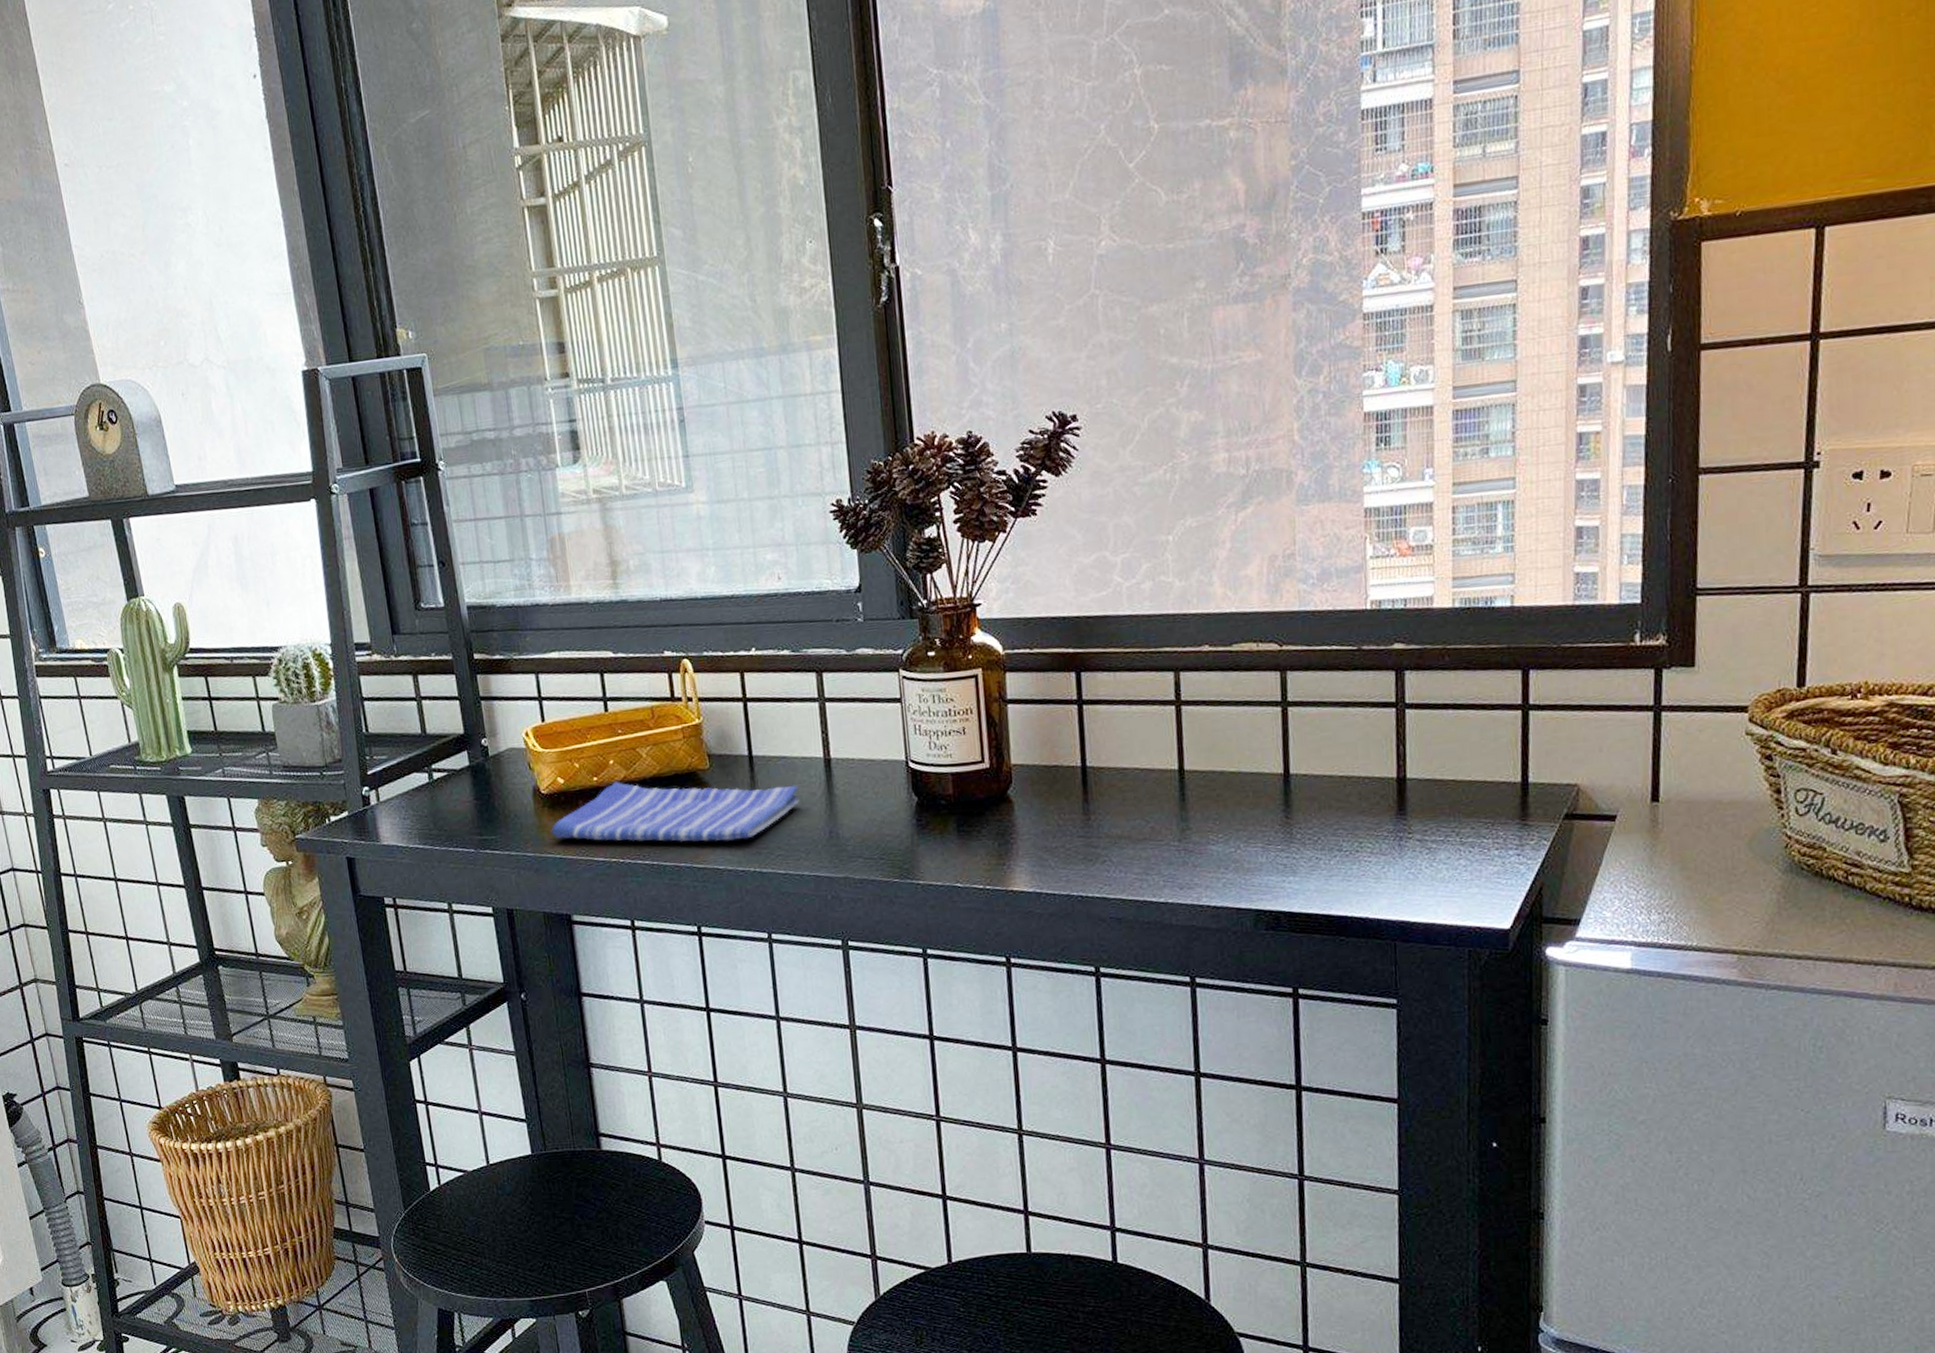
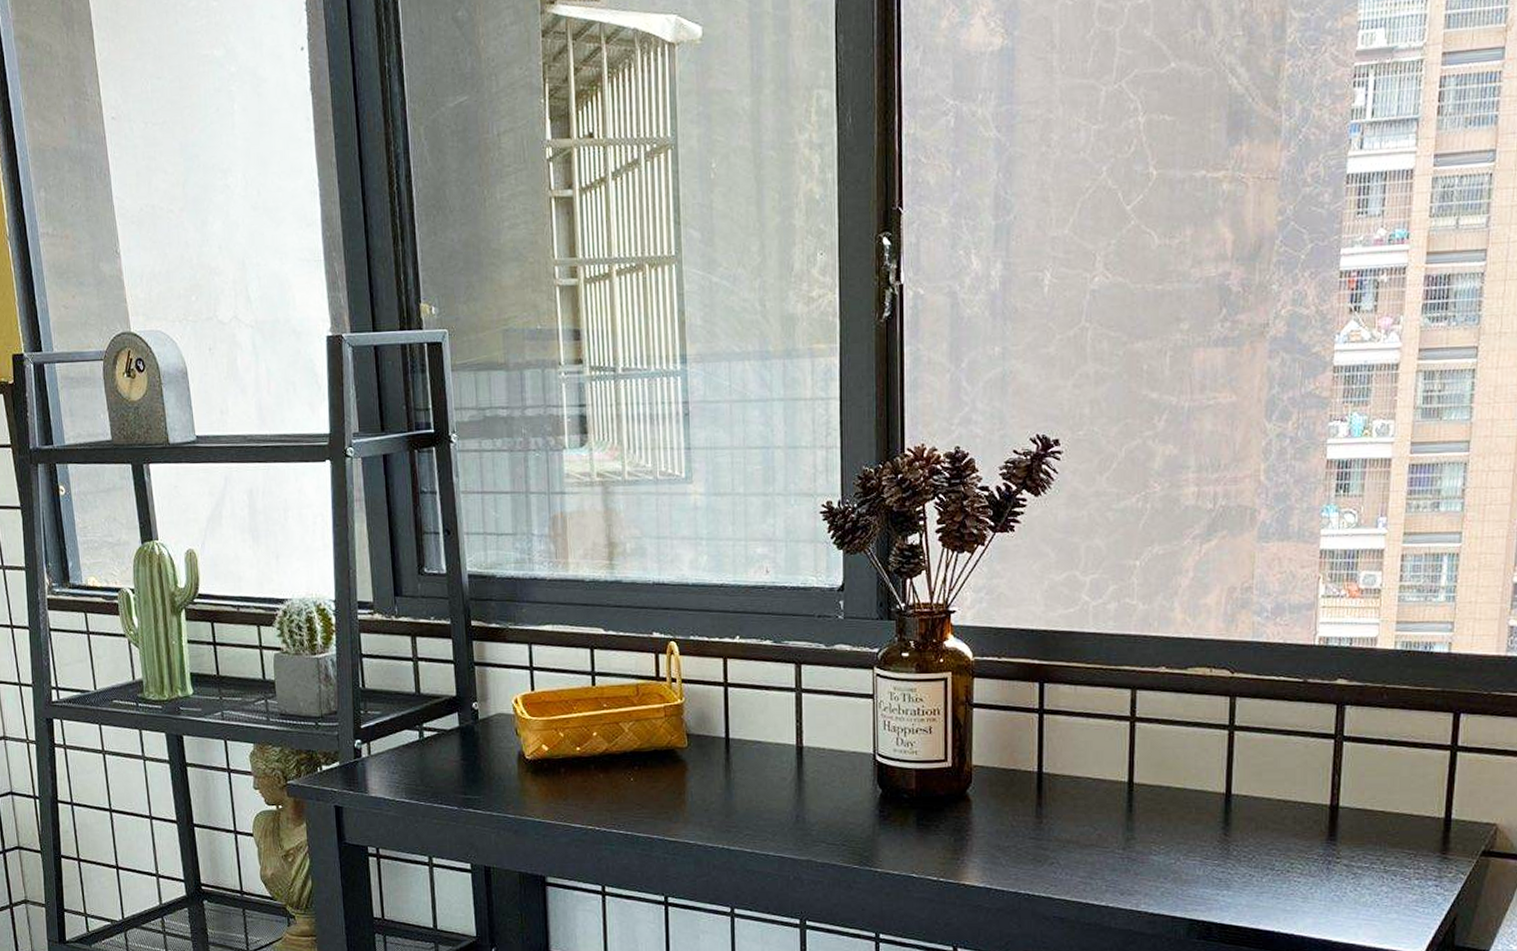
dish towel: present [551,782,800,843] -> none [532,753,771,818]

